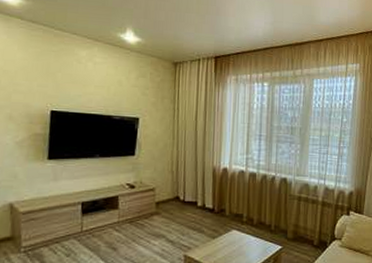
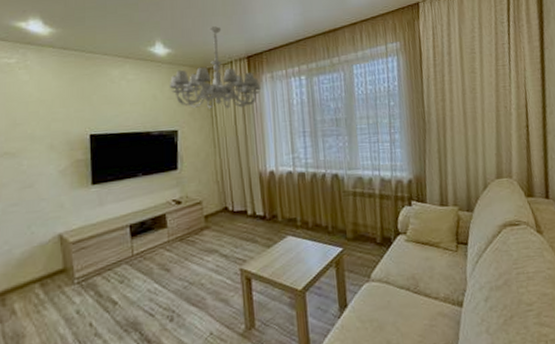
chandelier: none [135,22,225,105] -> present [169,26,261,109]

